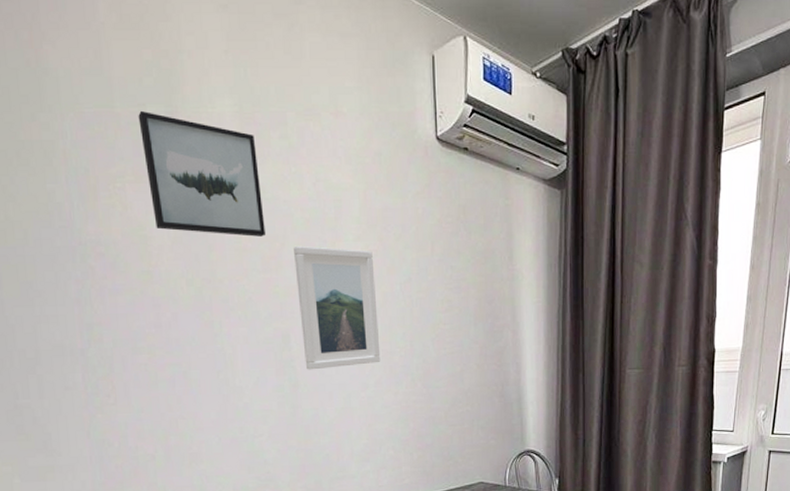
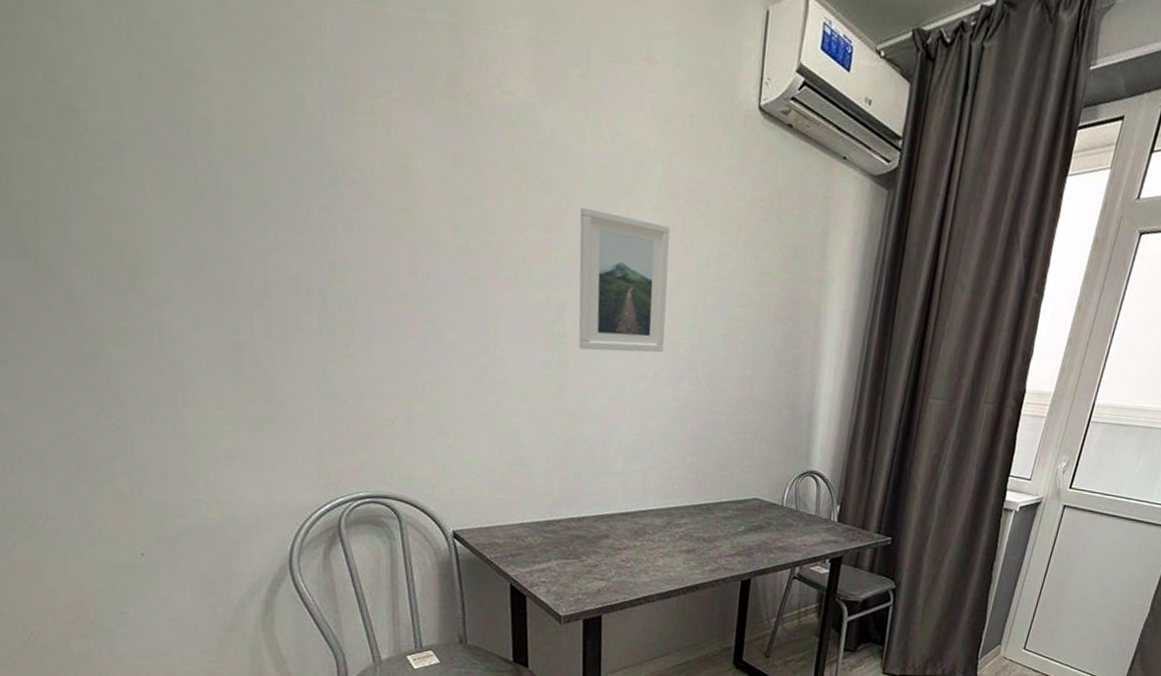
wall art: present [138,110,265,237] -> none [414,16,551,189]

